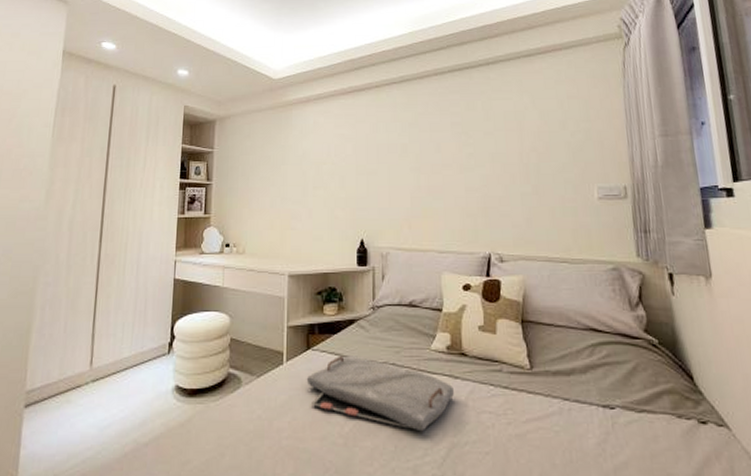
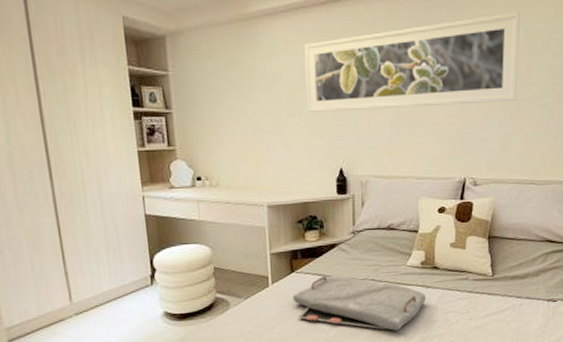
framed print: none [331,96,537,185] -> present [304,12,520,112]

